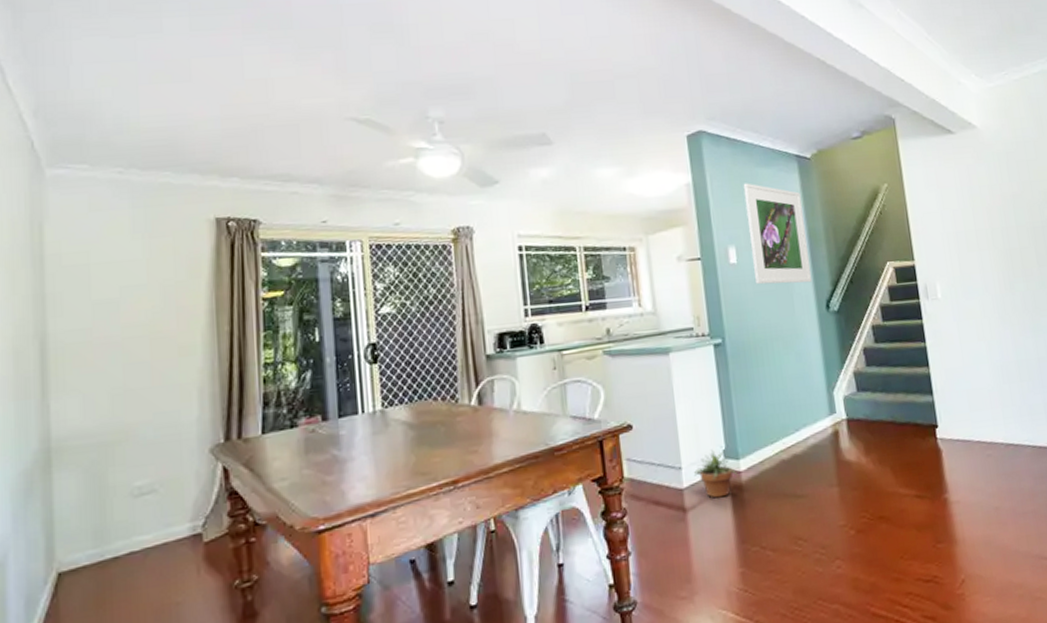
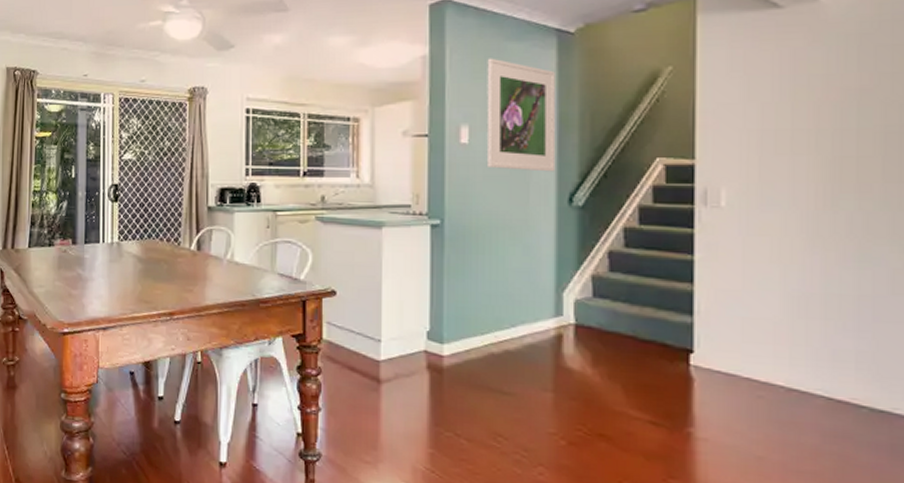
potted plant: present [694,449,738,498] -> none [394,328,440,377]

